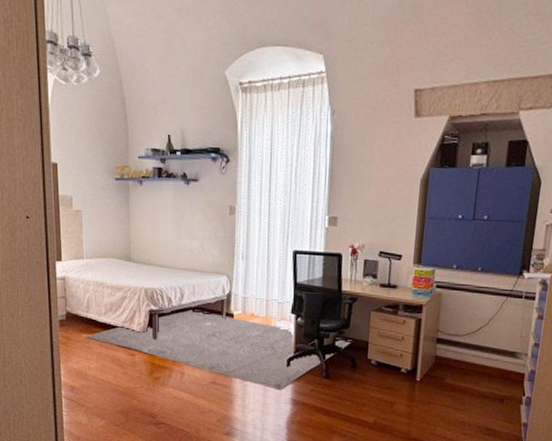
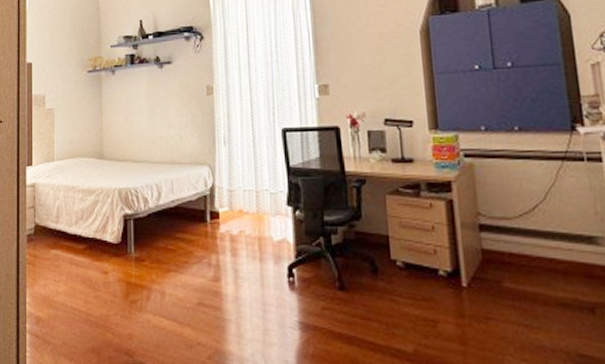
rug: present [87,309,352,390] -> none [56,210,367,309]

